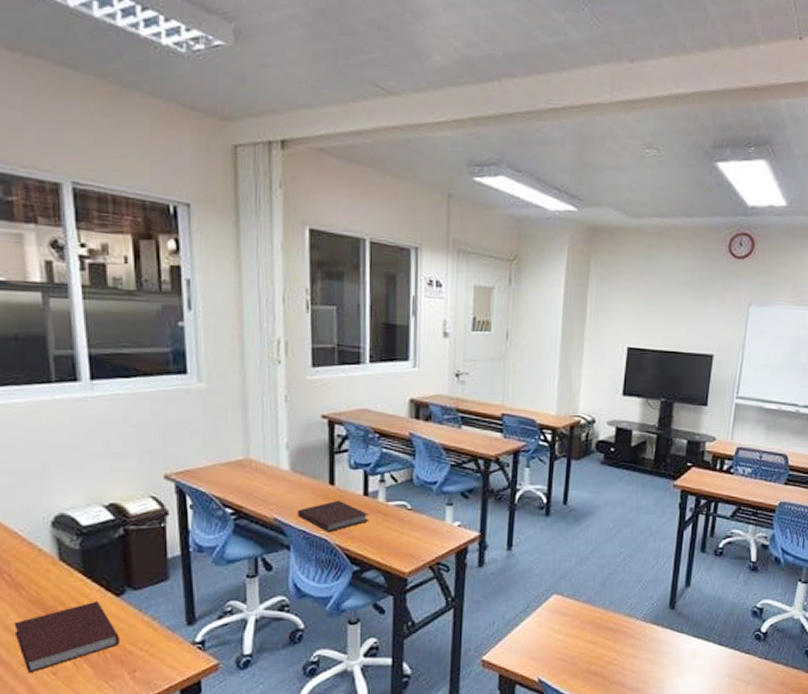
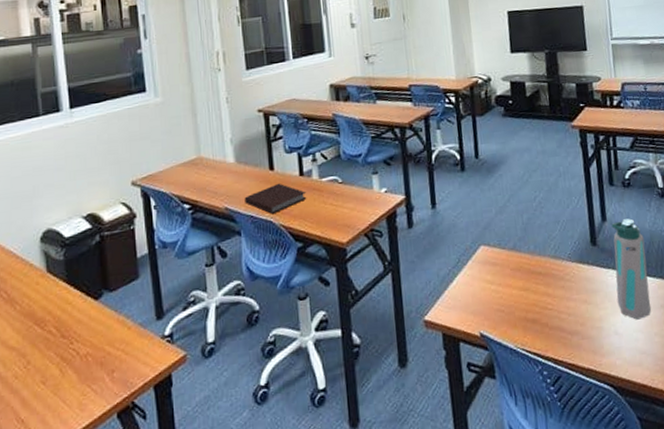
notebook: present [14,600,120,673] -> none [10,306,99,385]
water bottle: none [684,587,725,685] -> present [611,218,651,320]

